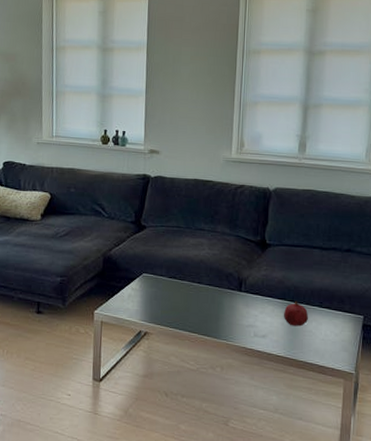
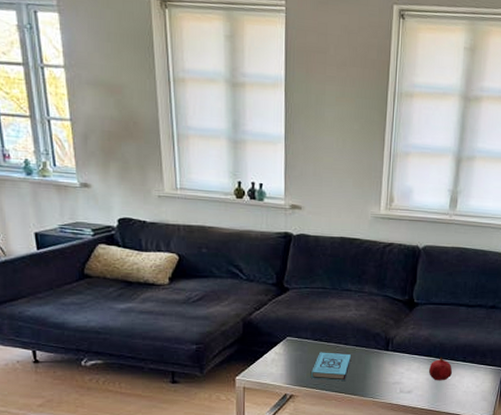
book: none [164,289,204,320] -> present [310,352,351,381]

